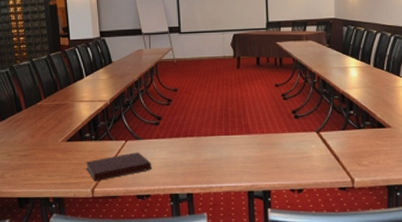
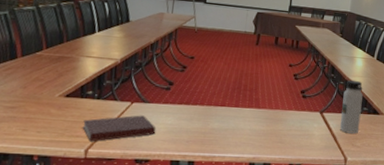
water bottle: none [340,92,364,152] -> present [339,79,363,134]

